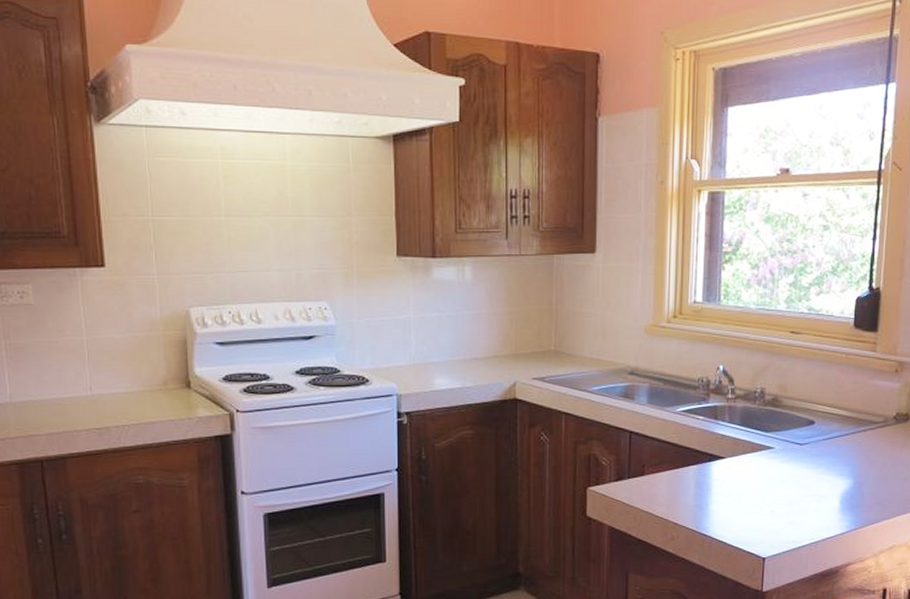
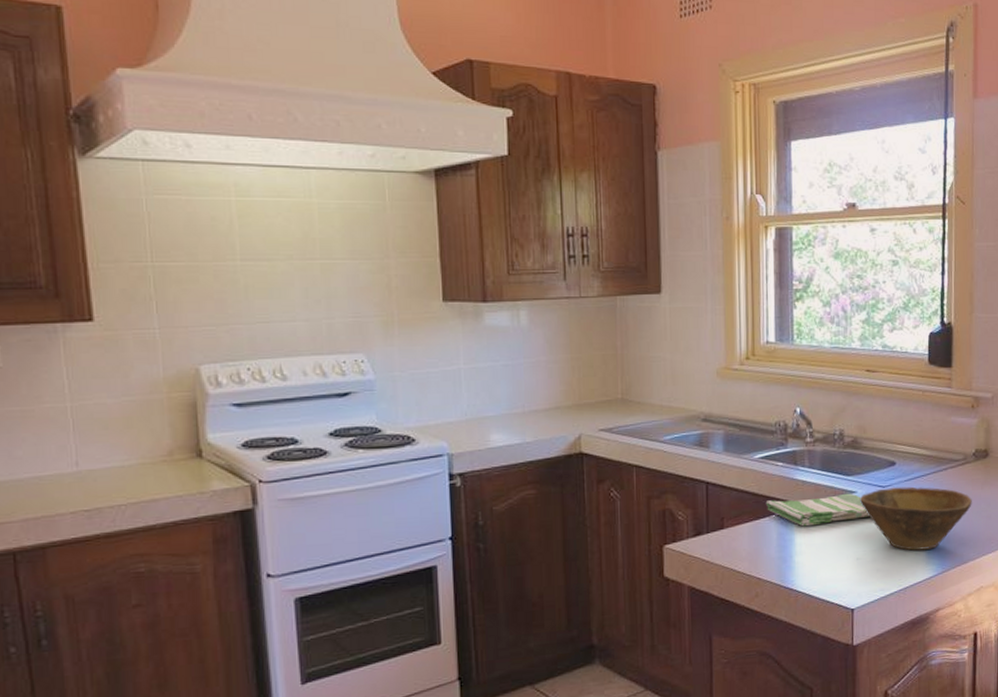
dish towel: none [685,448,785,478] -> present [765,493,869,527]
bowl: none [776,445,890,507] -> present [859,486,972,551]

